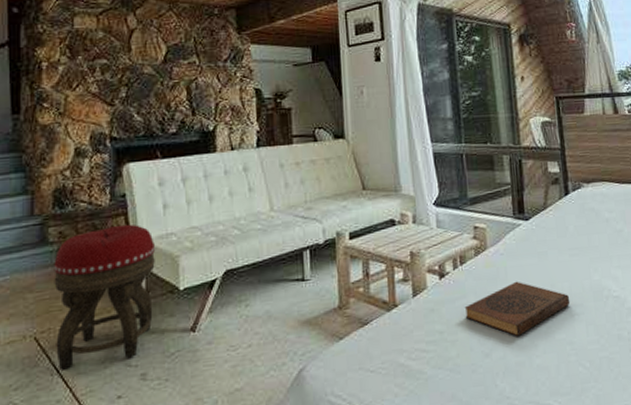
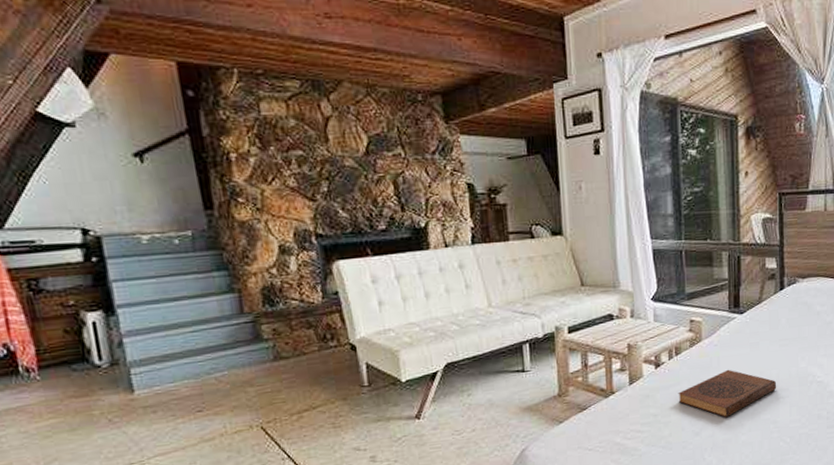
footstool: present [54,224,155,370] -> none [271,320,377,455]

